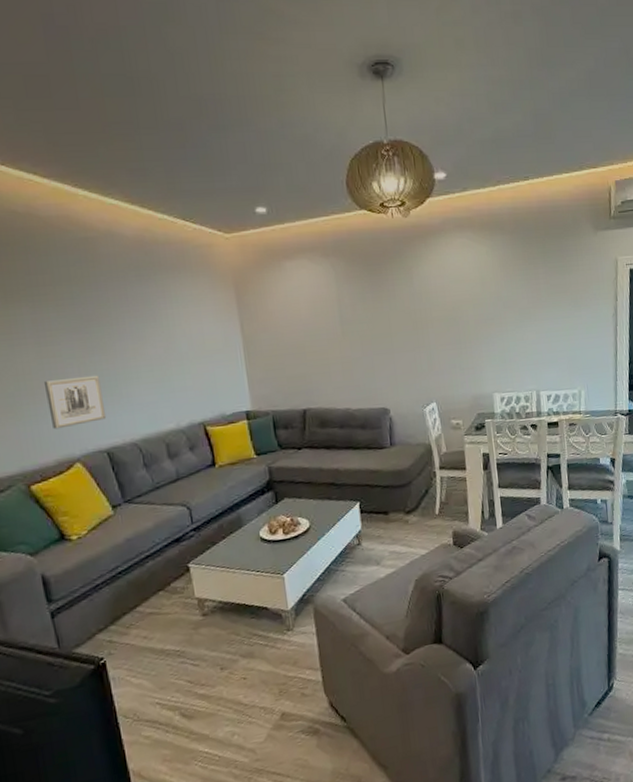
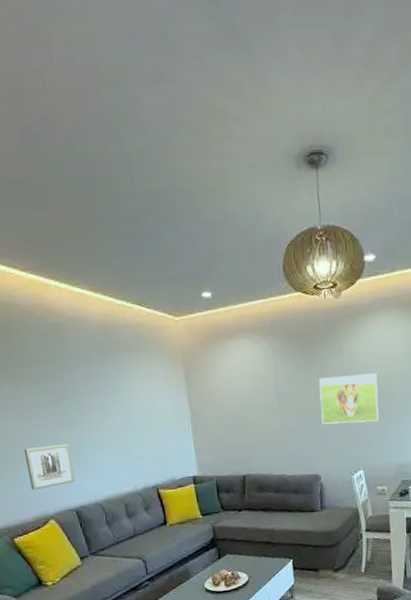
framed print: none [387,298,453,354] -> present [319,373,380,425]

